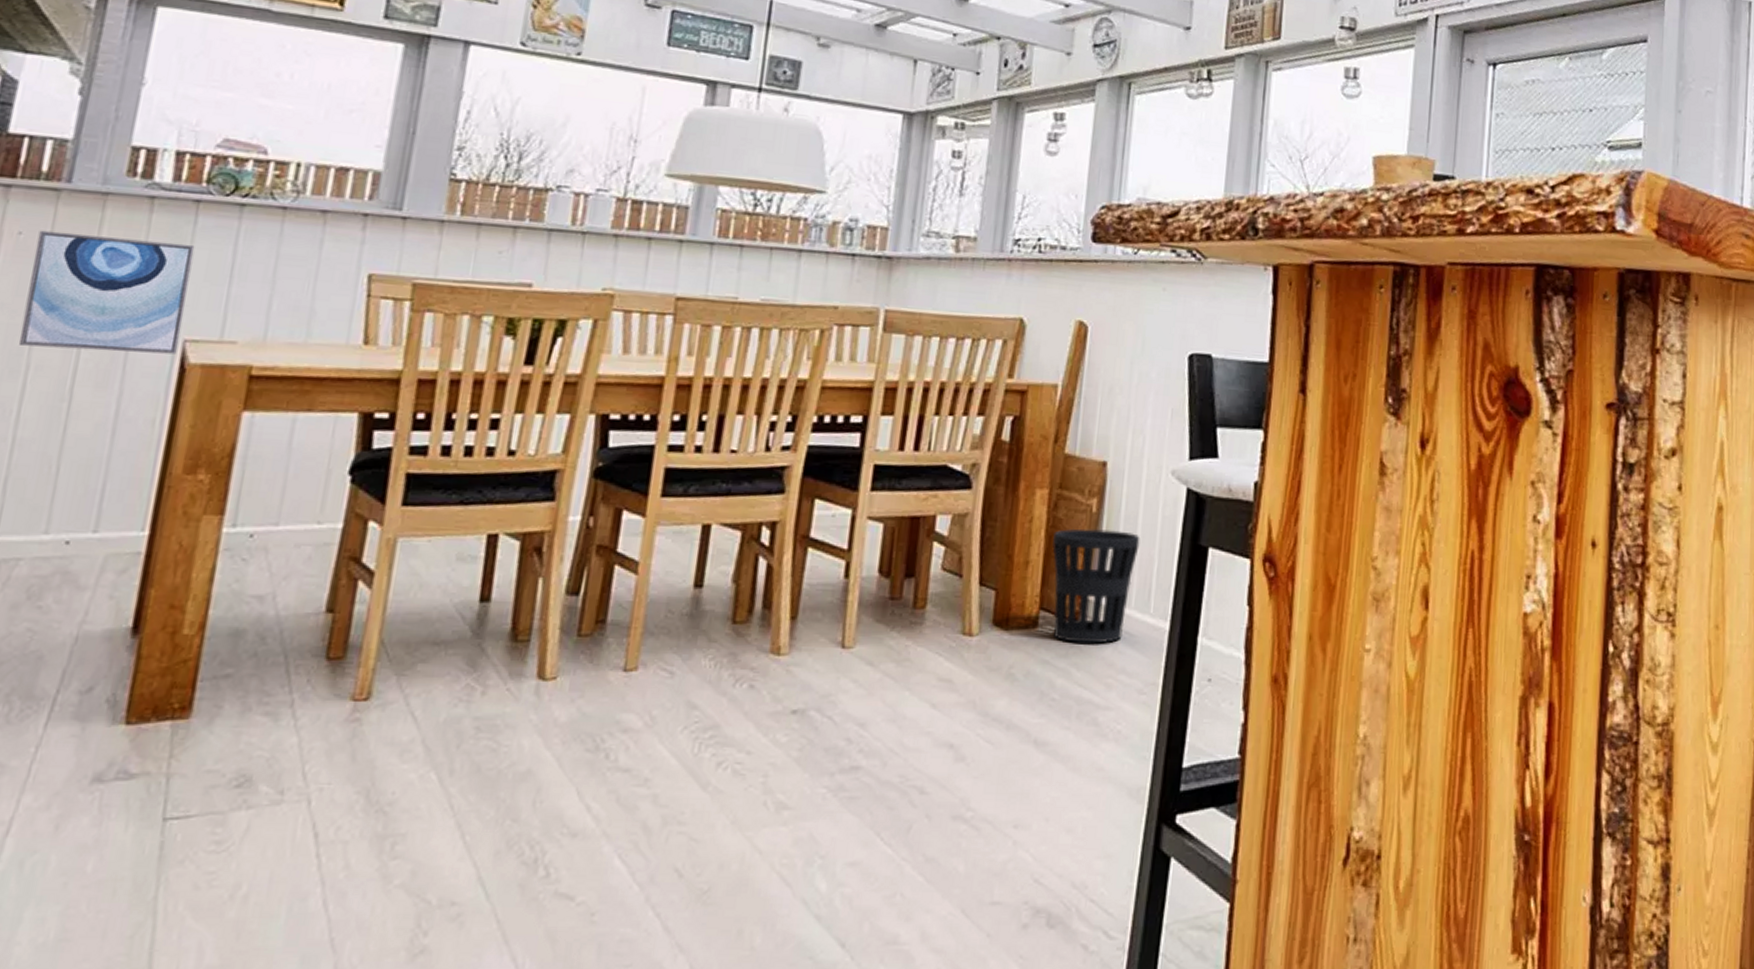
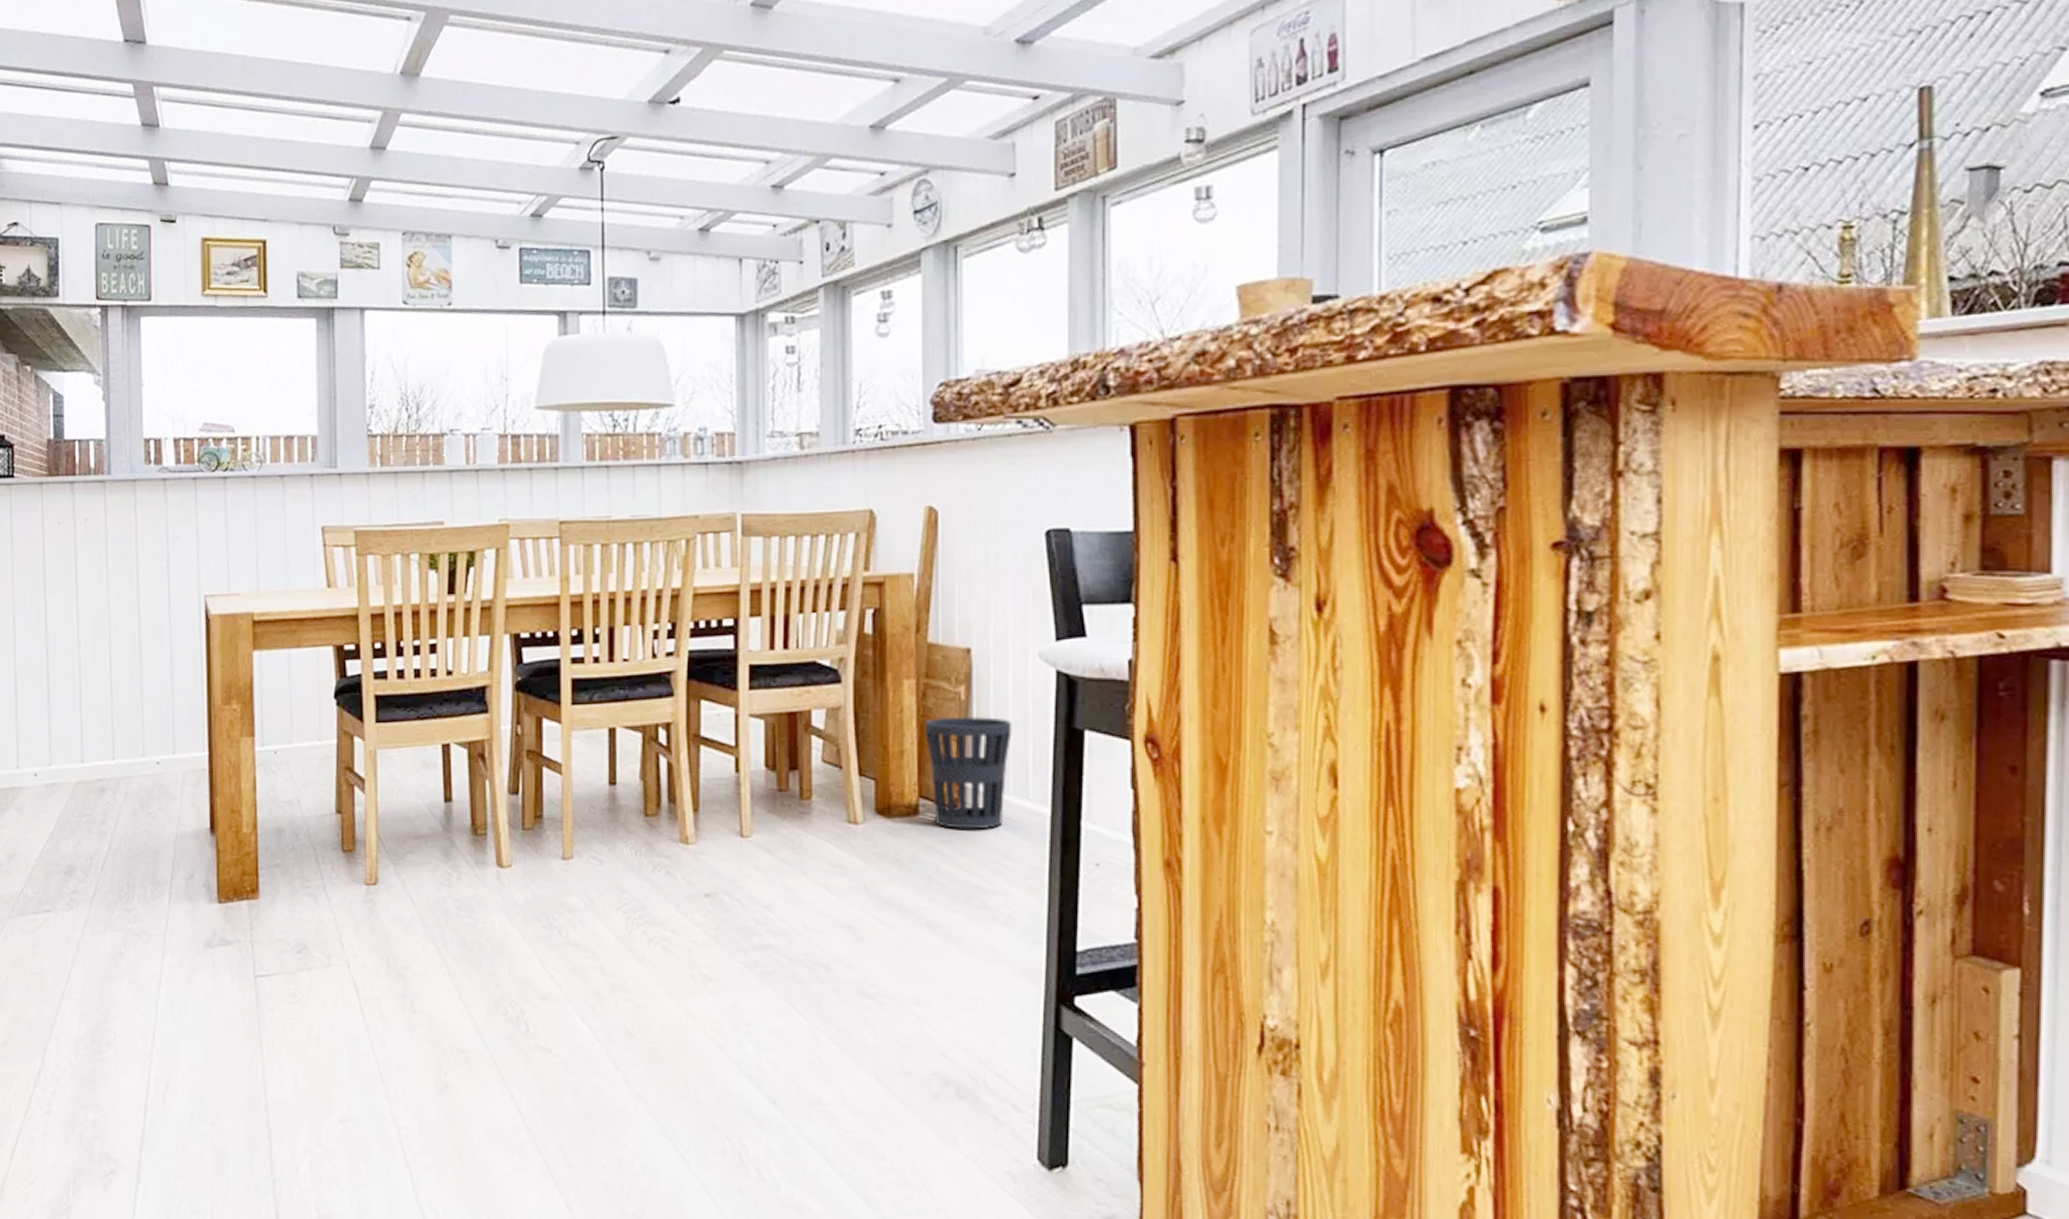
wall art: present [18,230,195,354] -> none [98,515,202,609]

